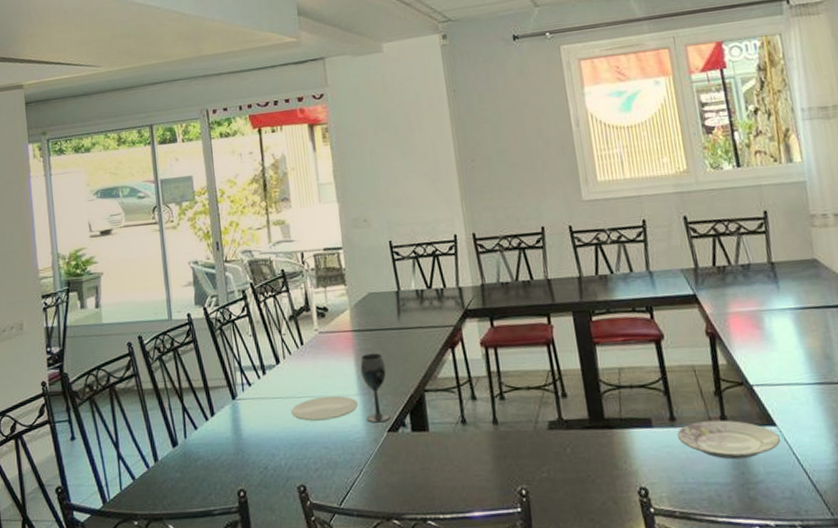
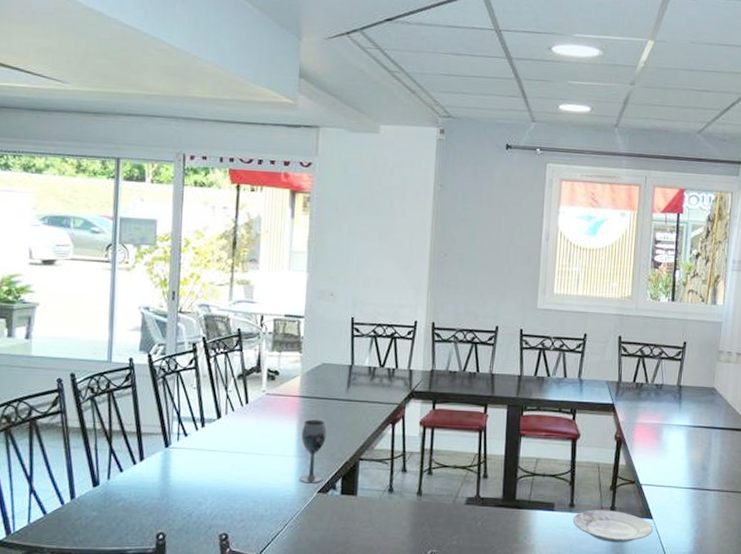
plate: present [291,395,358,421] -> none [225,454,293,476]

